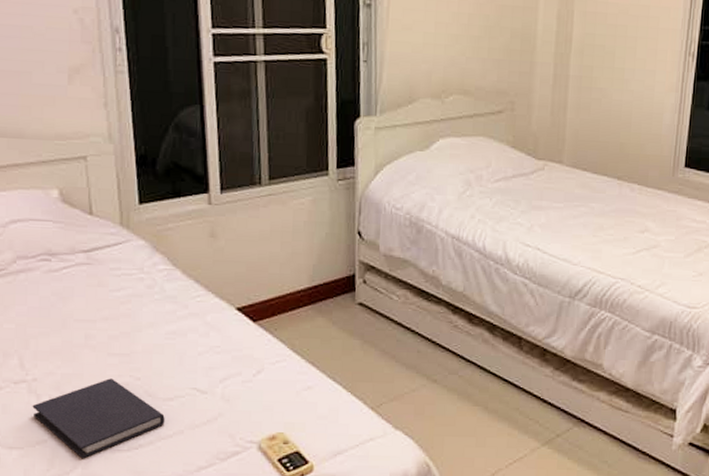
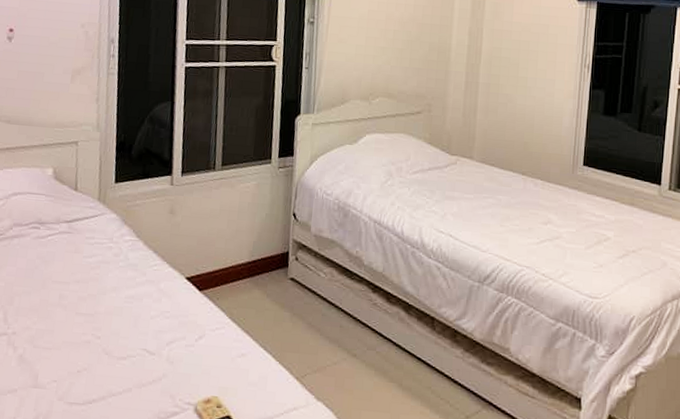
diary: present [32,378,165,459] -> none [9,336,117,410]

